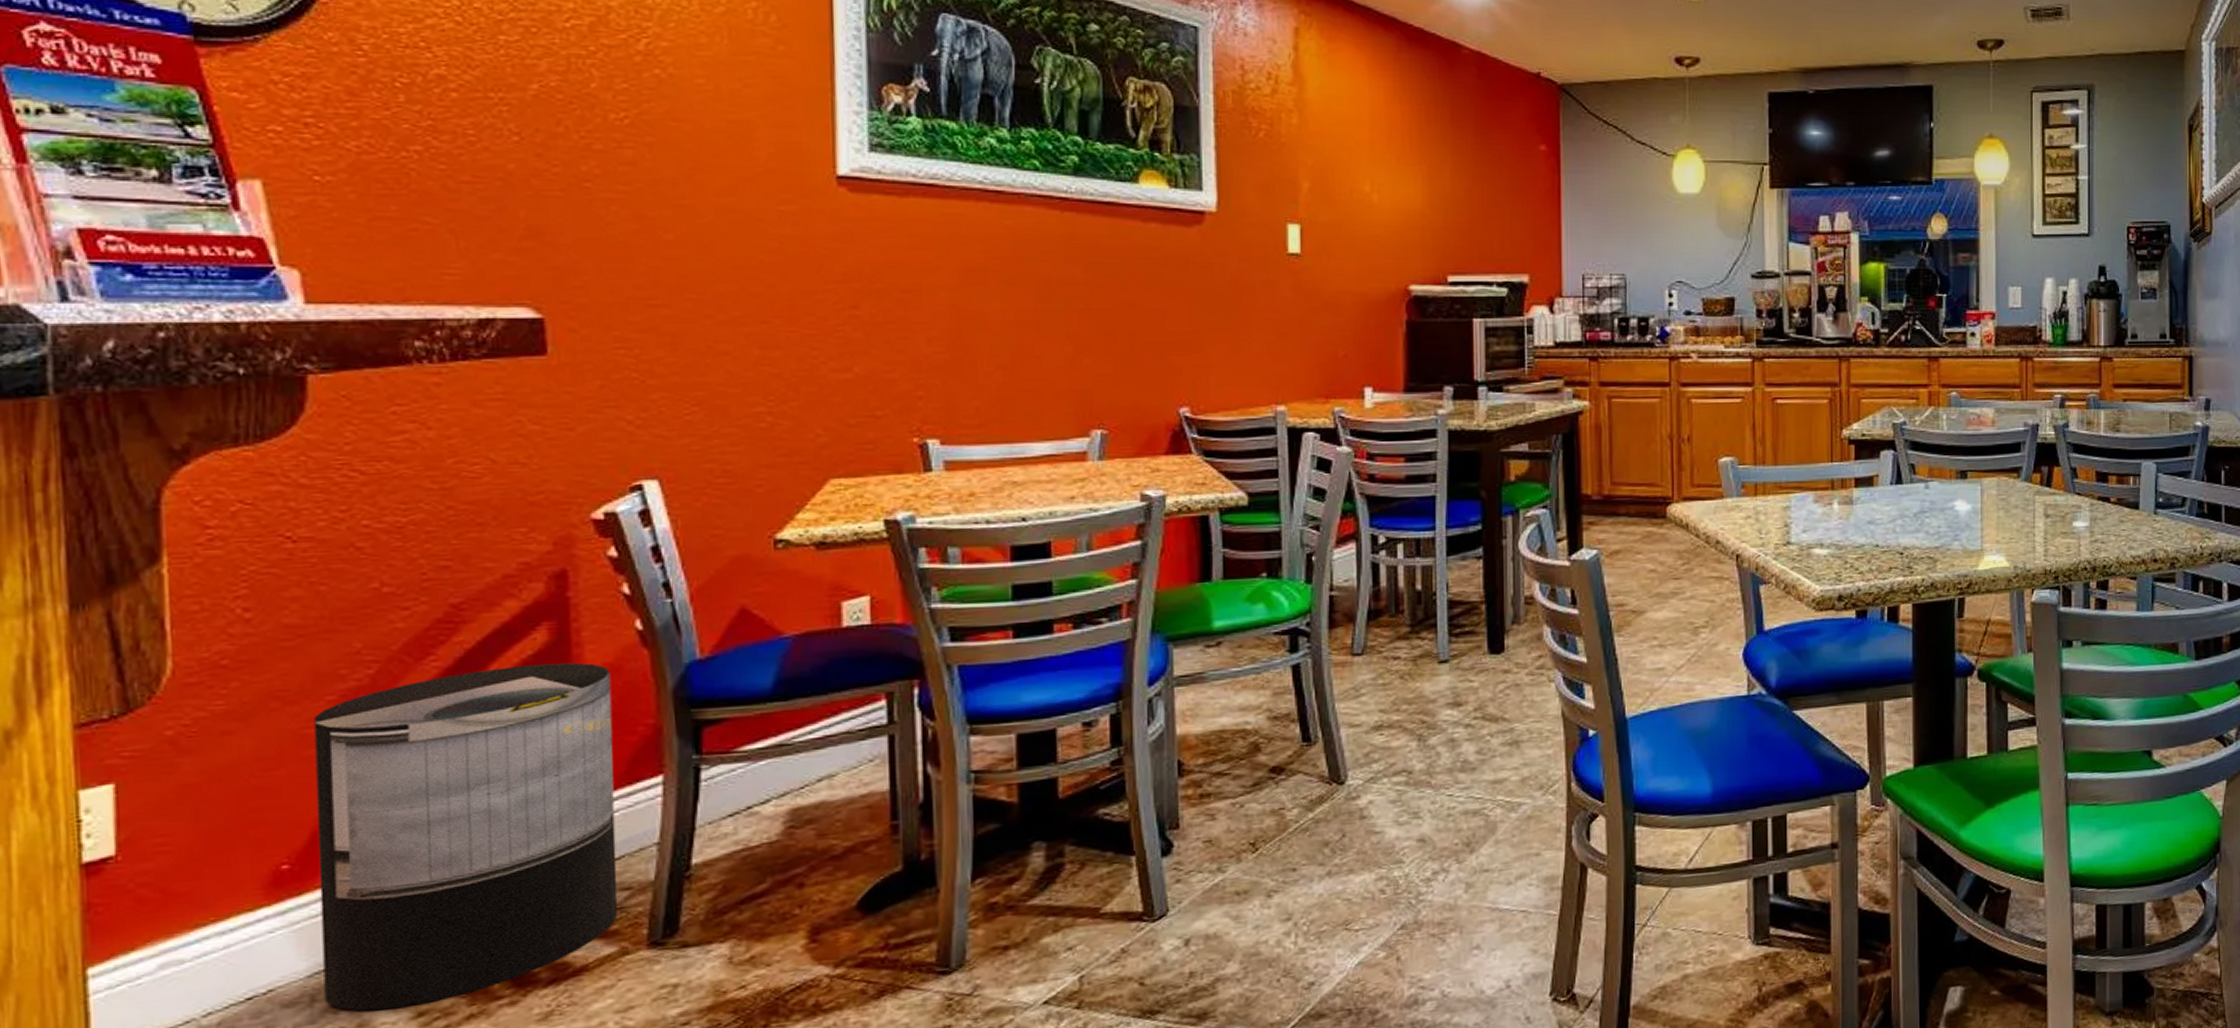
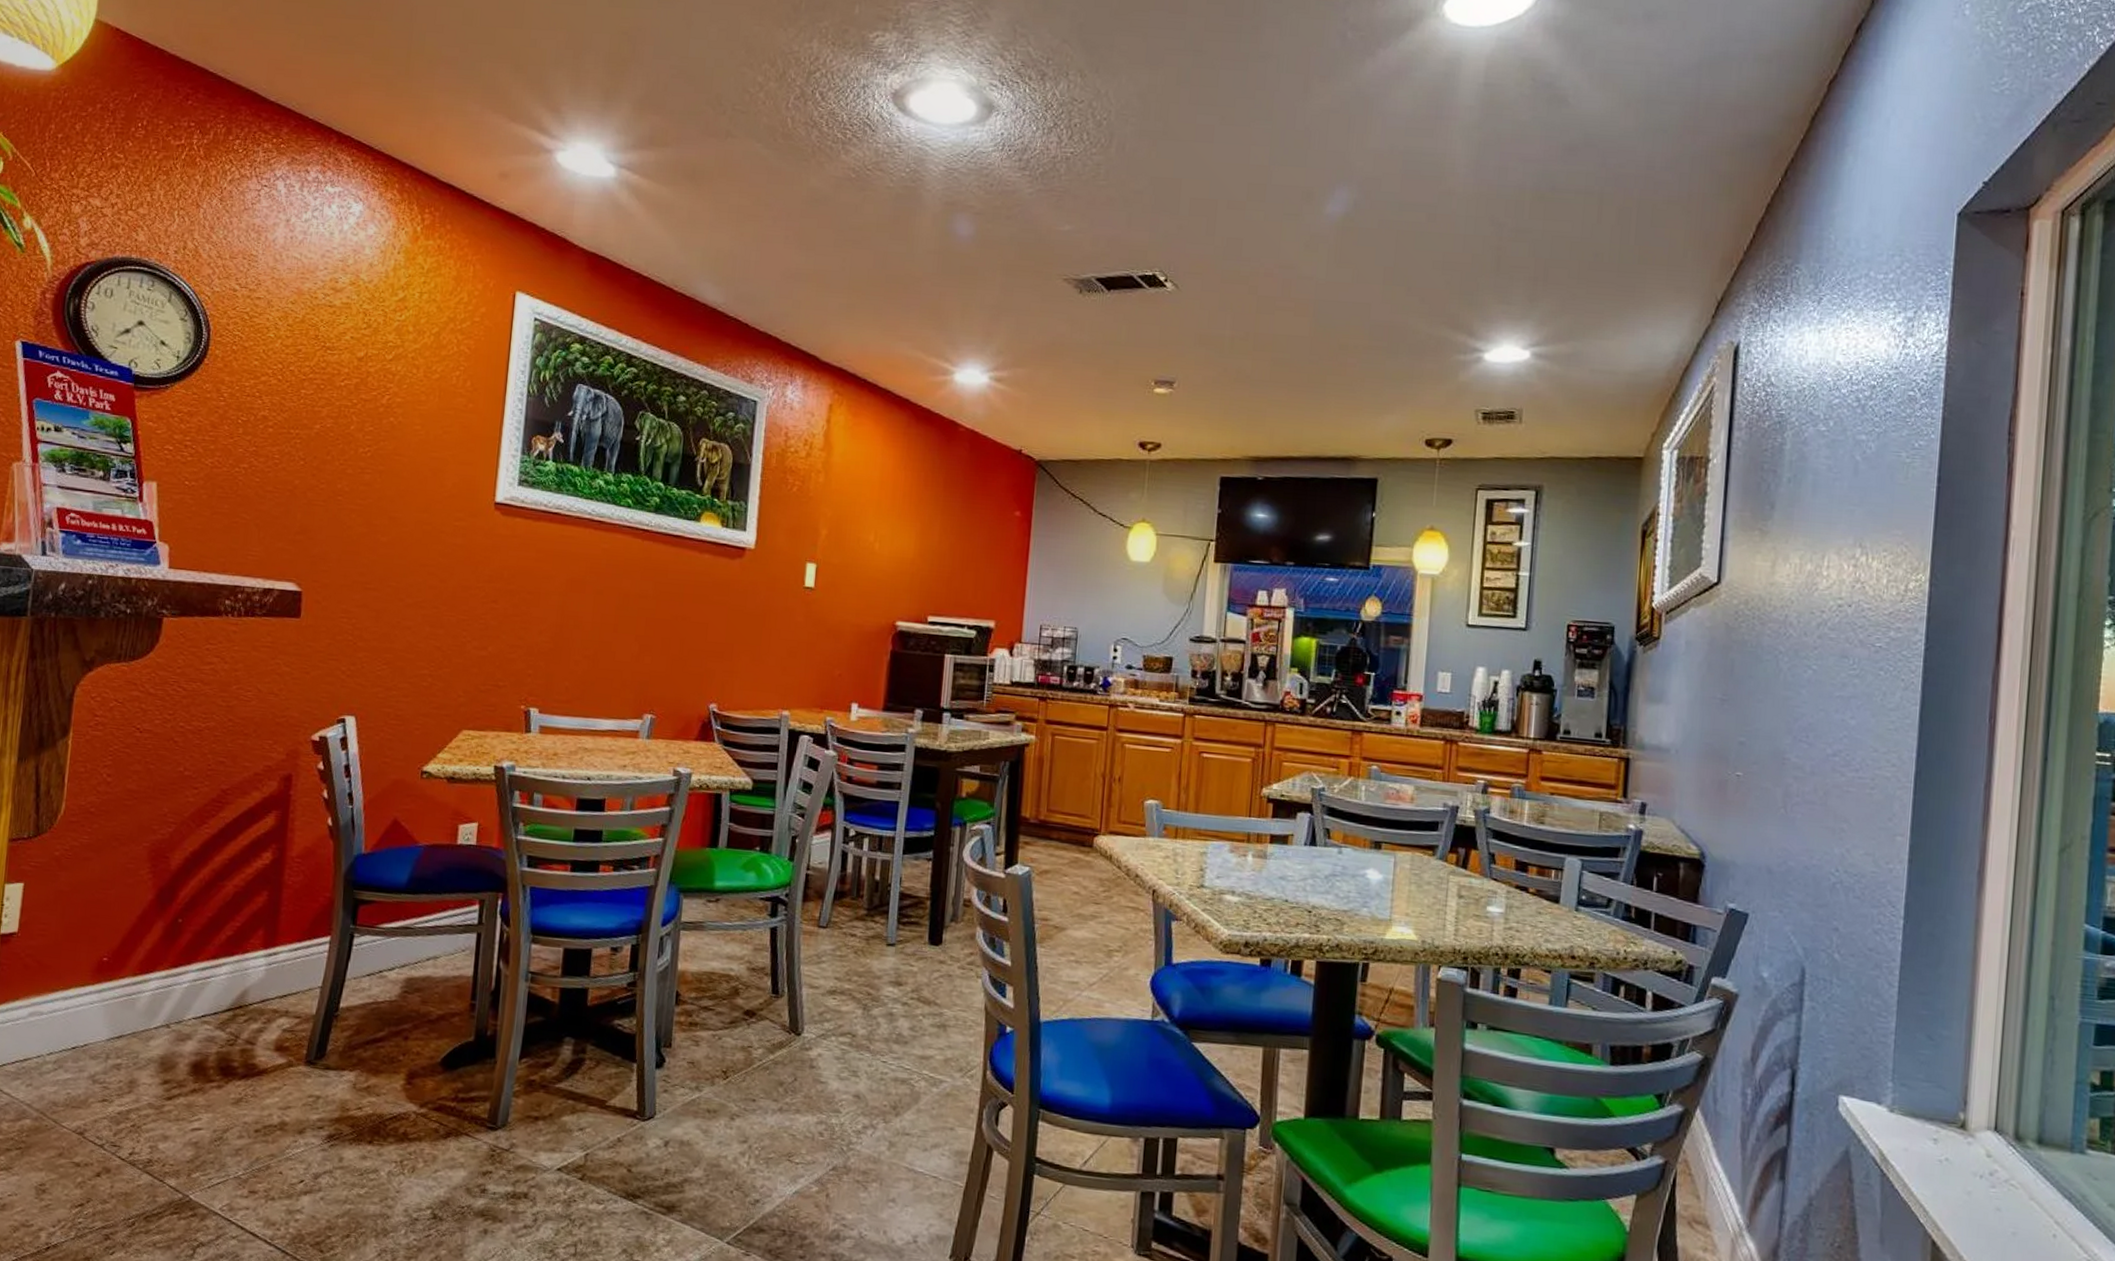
trash can: present [314,662,618,1011] -> none [114,839,309,1075]

